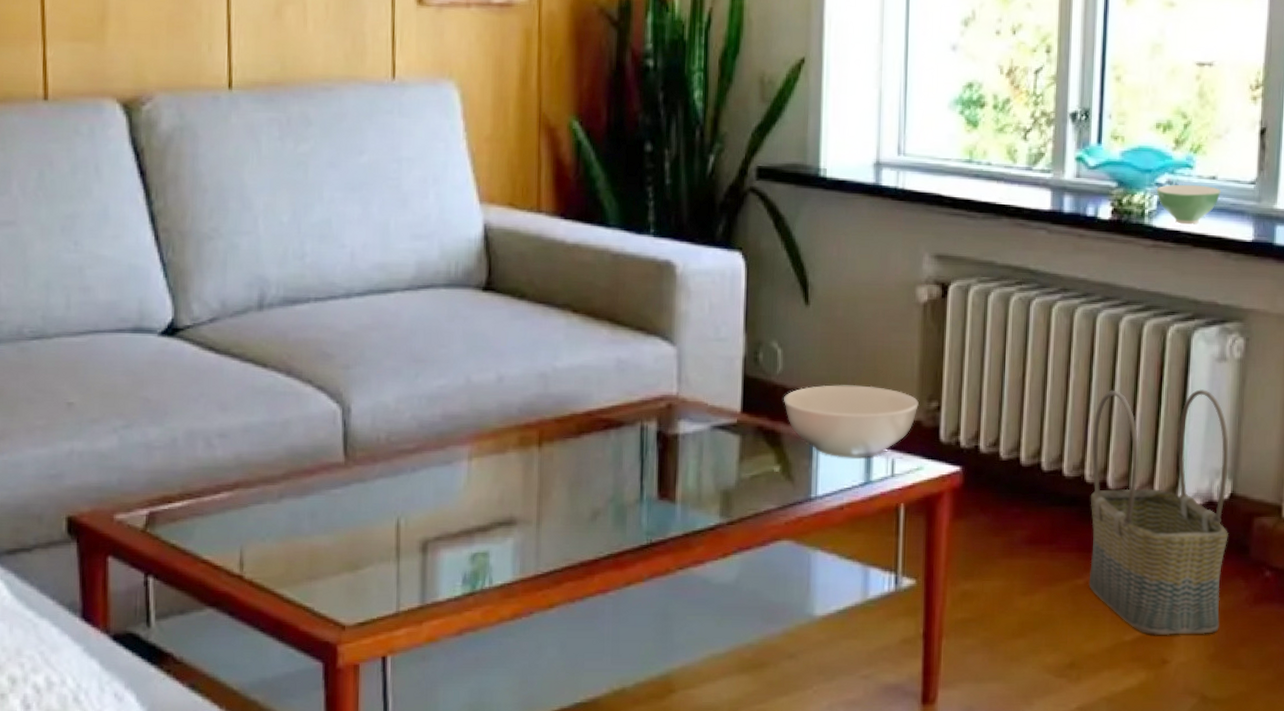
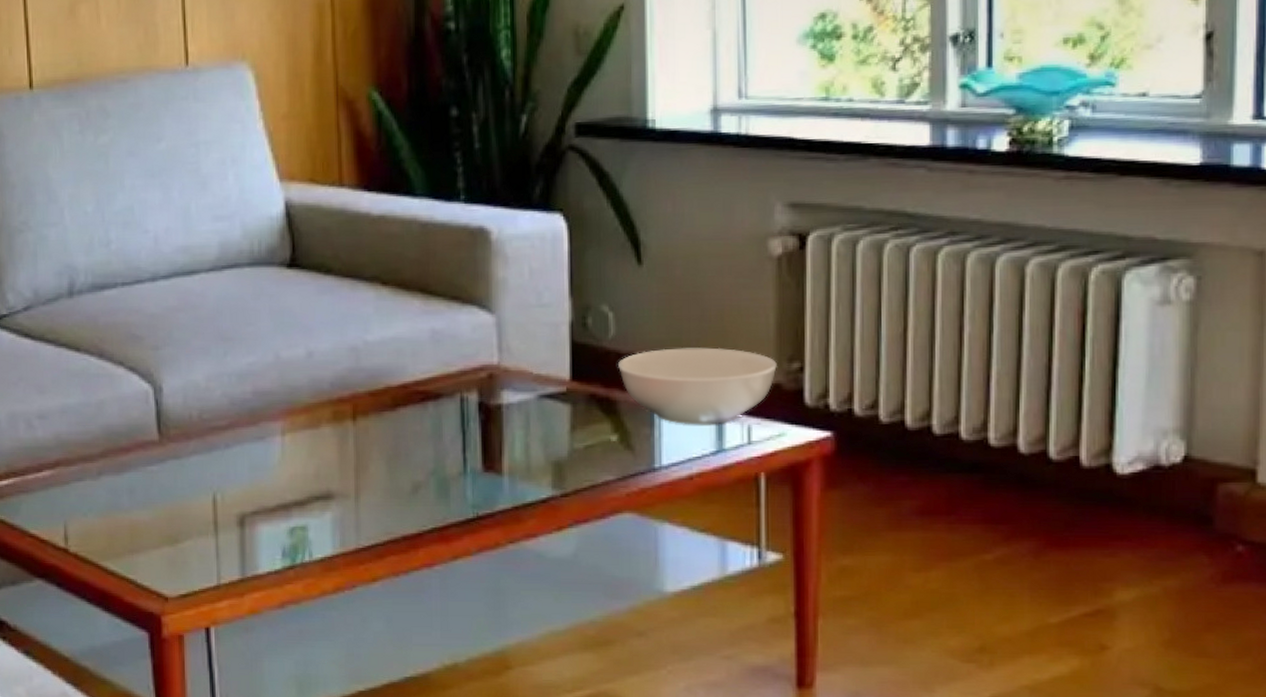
basket: present [1088,389,1229,636] -> none [996,338,1183,619]
bowl: present [1156,184,1222,226] -> none [1067,104,1156,152]

